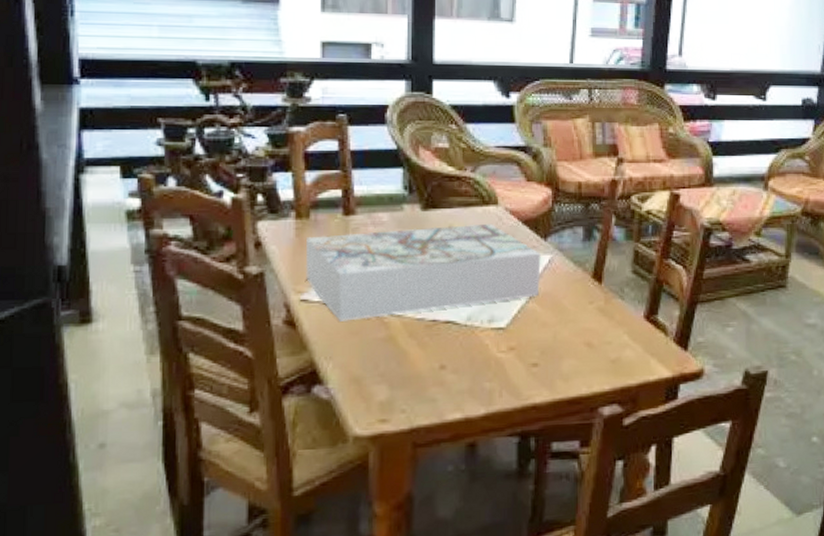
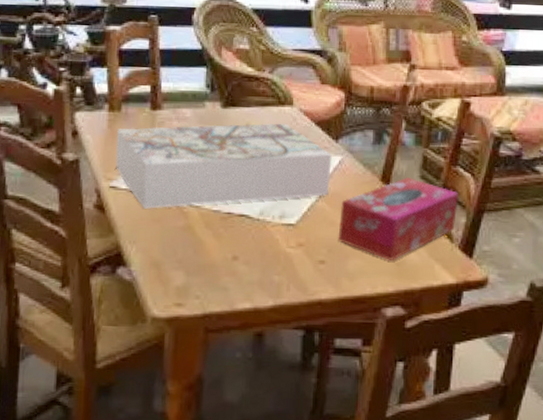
tissue box: none [550,272,671,358] -> present [338,176,458,260]

